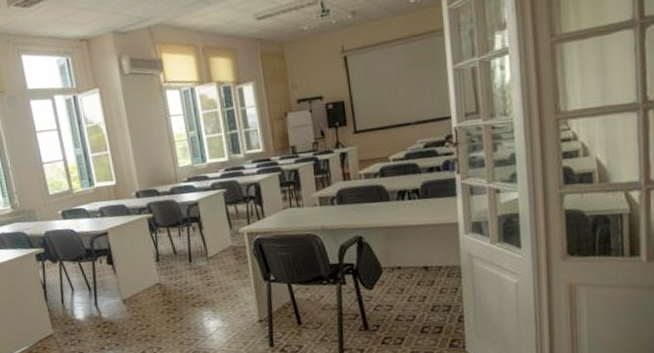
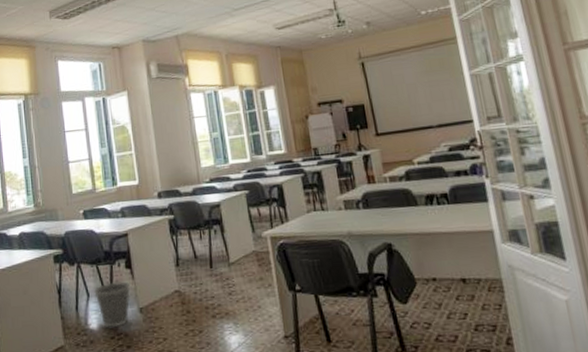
wastebasket: none [77,276,113,318] -> present [93,281,131,328]

